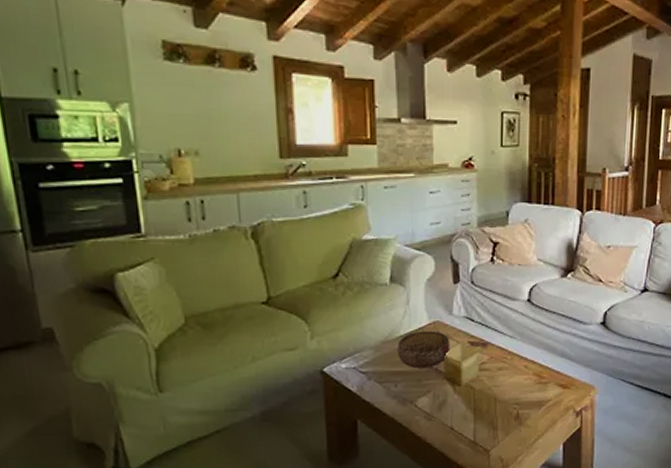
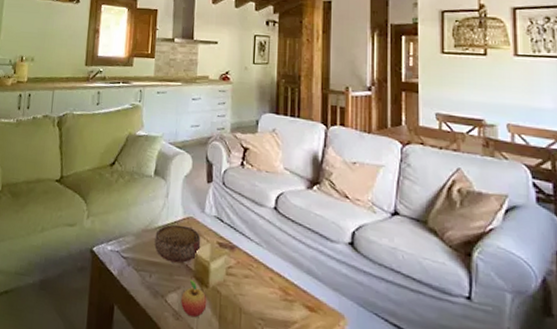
fruit: none [433,382,460,416] -> present [181,280,207,318]

